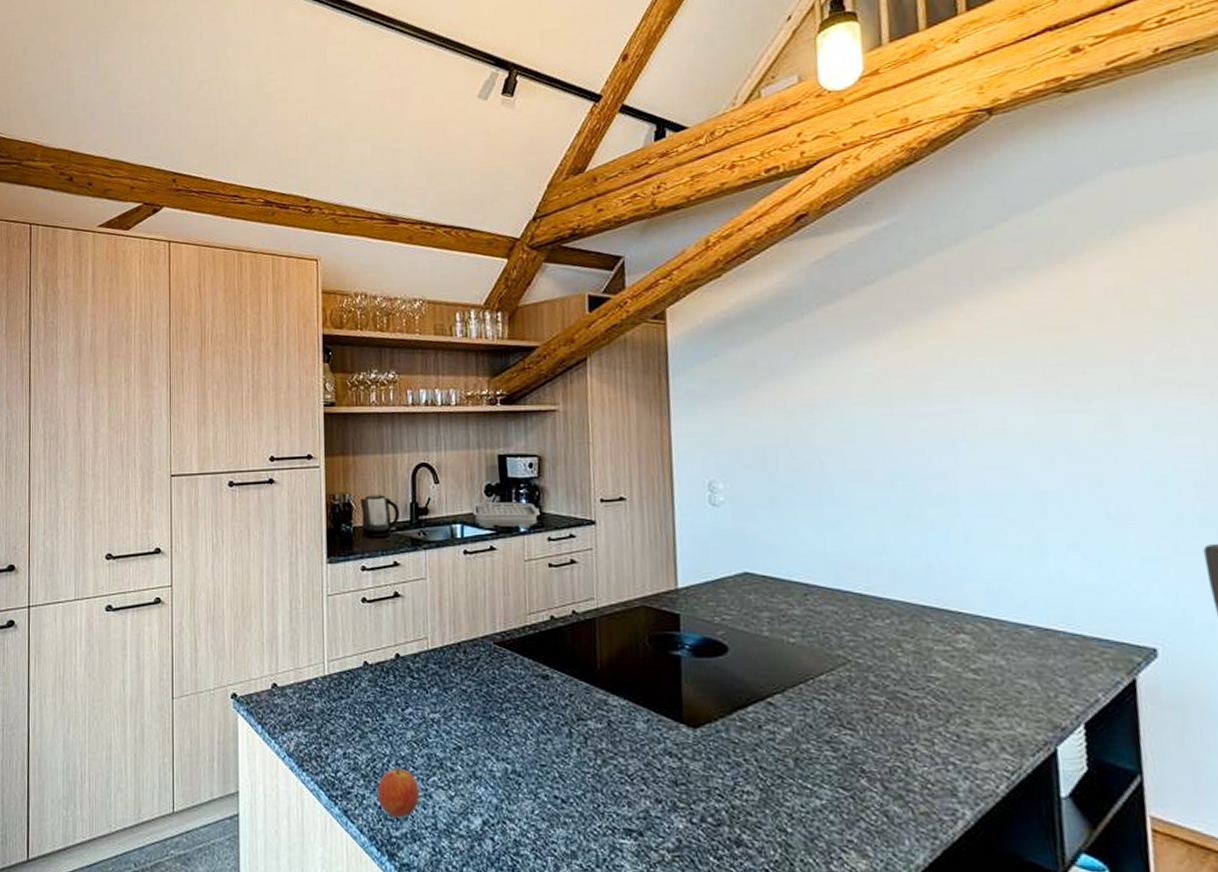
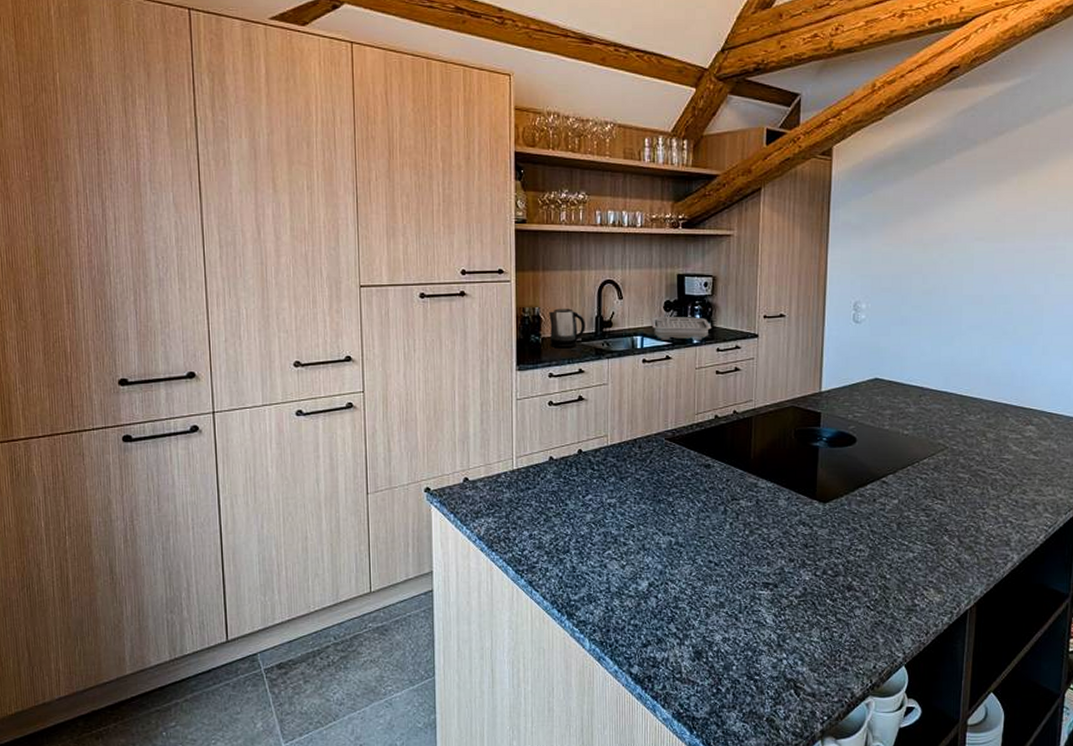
fruit: present [377,766,419,818] -> none [558,543,595,585]

